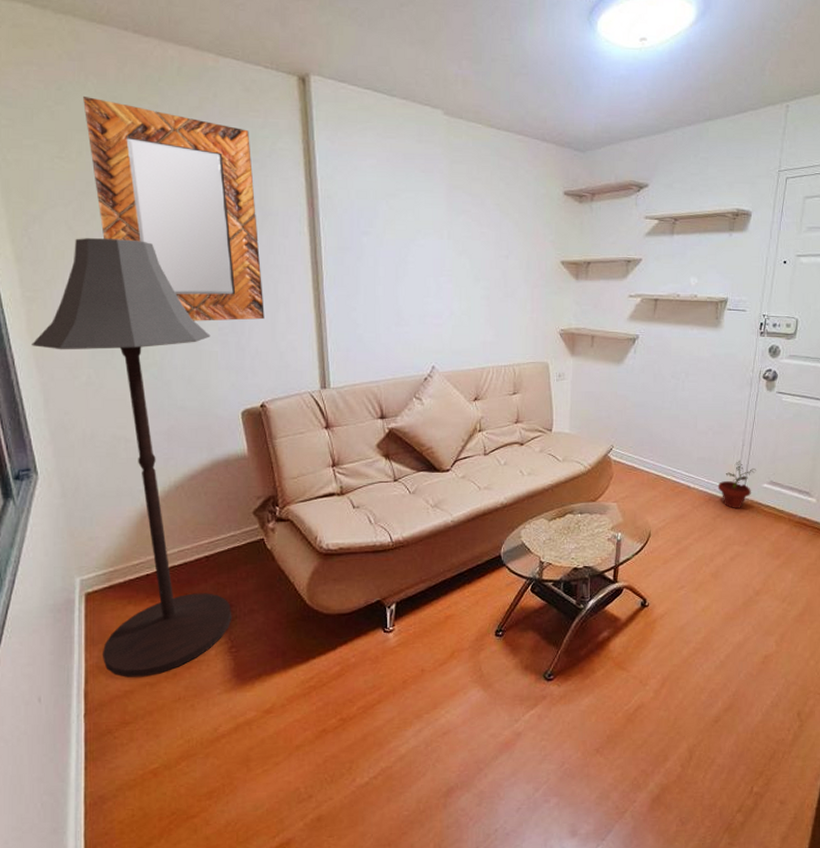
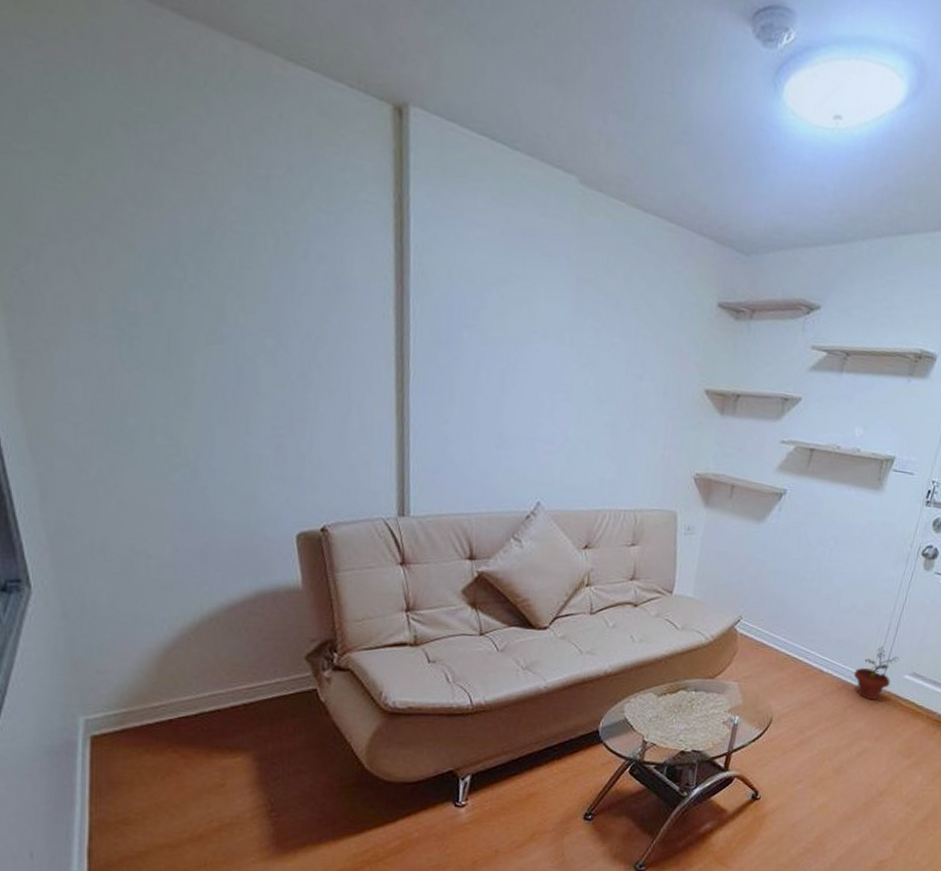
floor lamp: present [32,238,232,678] -> none [24,288,274,837]
home mirror: present [83,95,265,321] -> none [98,91,332,422]

